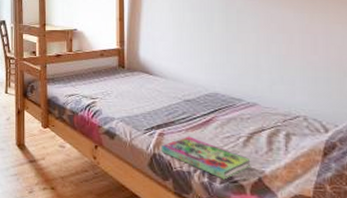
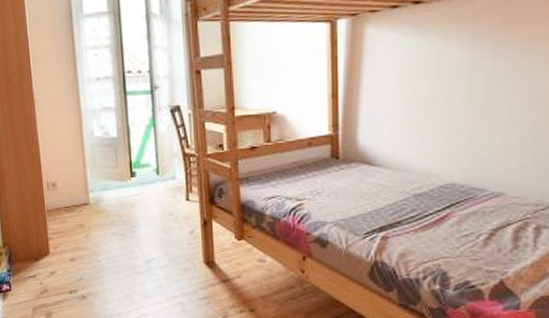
book: present [161,136,251,180] -> none [384,237,492,285]

